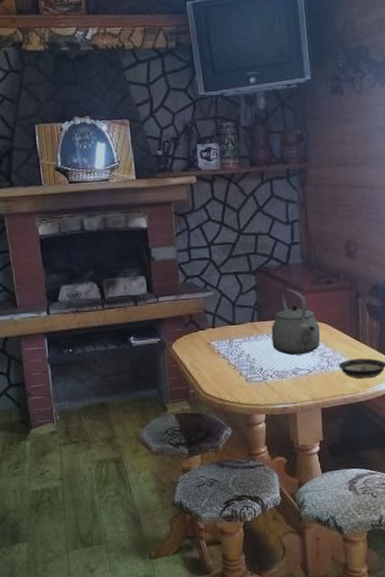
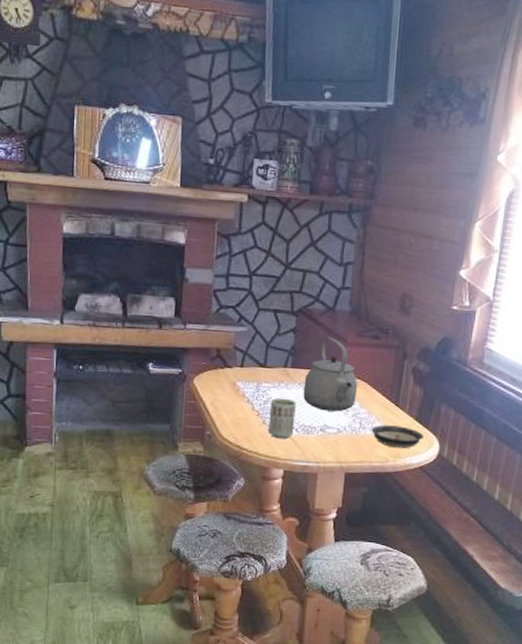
cup: none [244,350,269,386] -> present [268,399,296,438]

